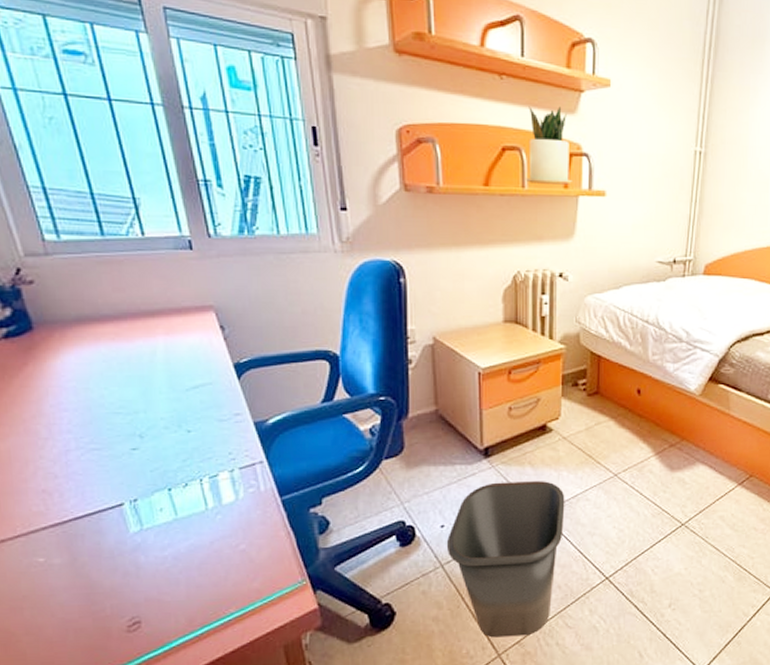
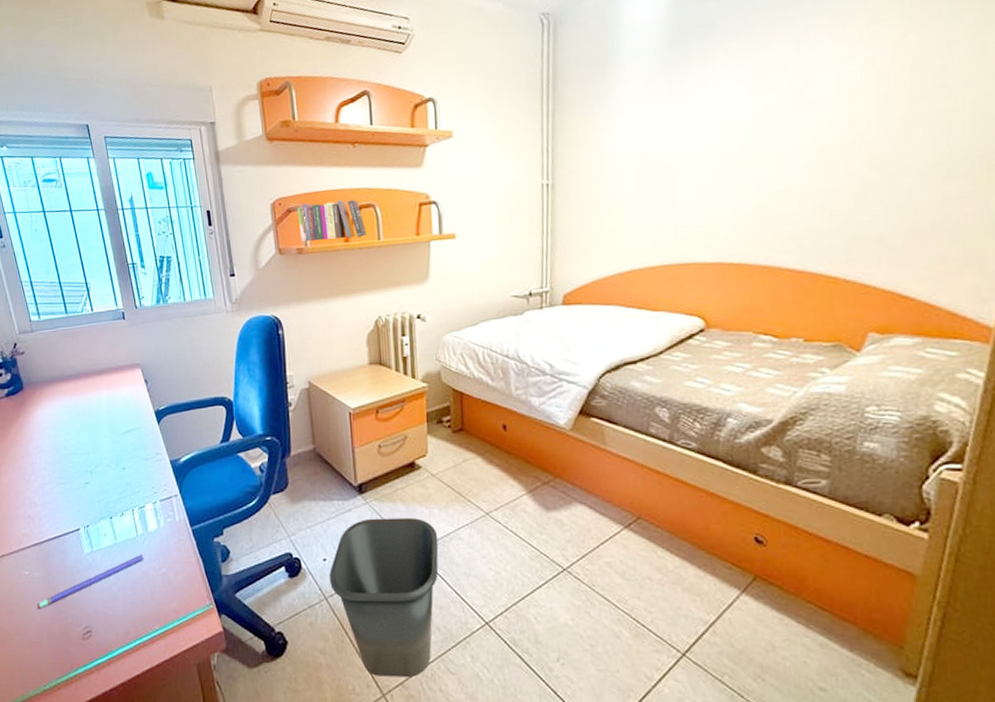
pen: none [58,530,216,603] -> present [37,554,144,610]
books: none [429,135,510,183] -> present [297,200,367,242]
planter: present [525,106,574,185] -> none [379,163,425,235]

